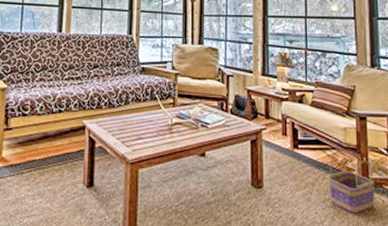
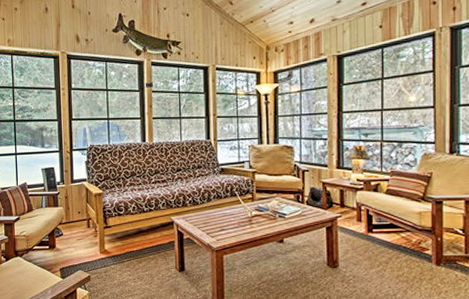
basket: present [328,151,375,214] -> none [402,233,448,287]

